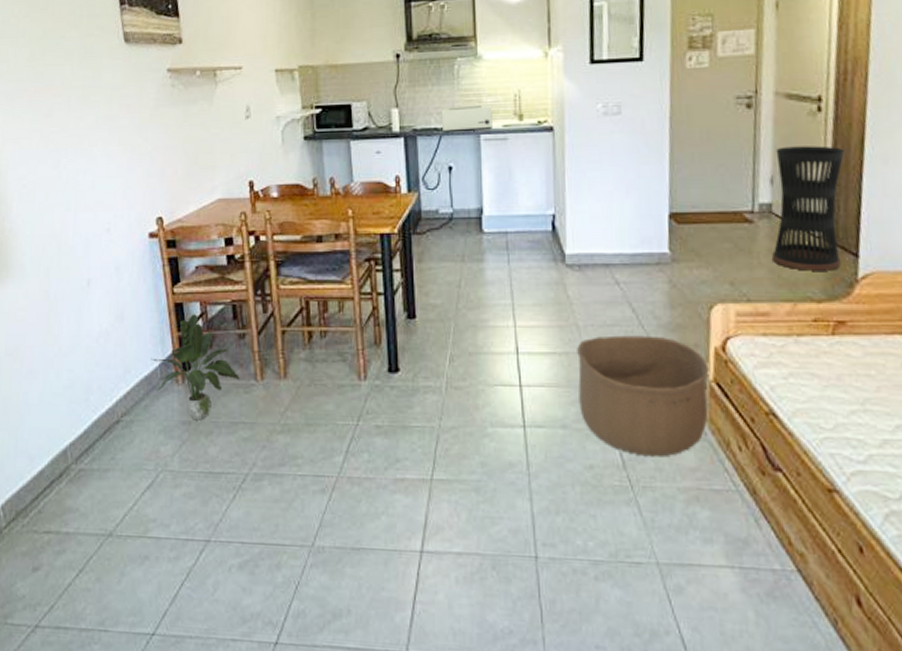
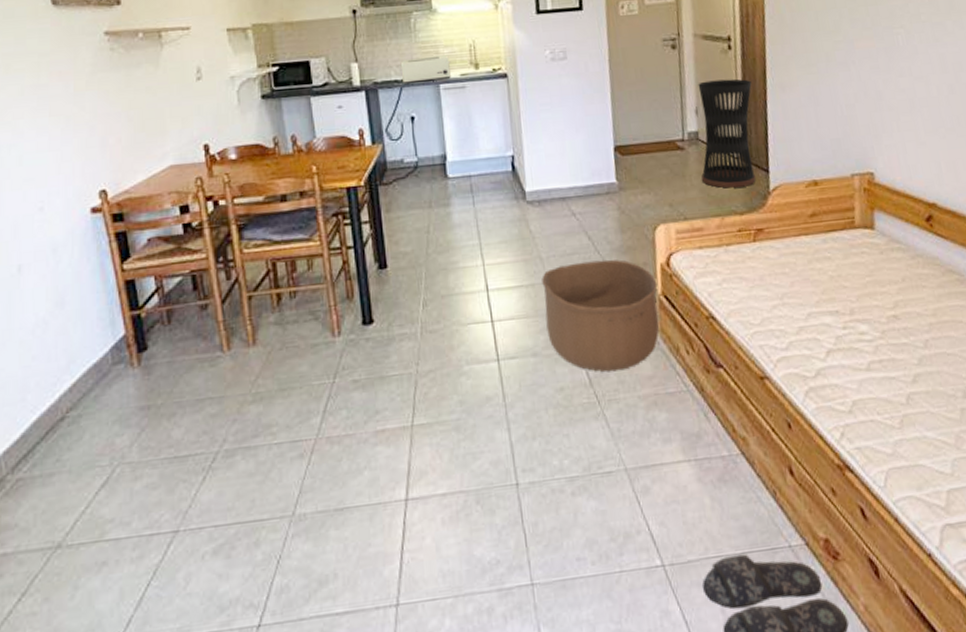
potted plant: present [152,314,240,420] -> none [101,290,204,404]

